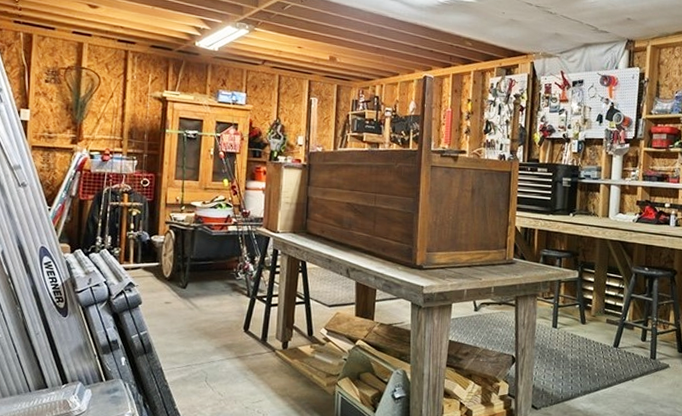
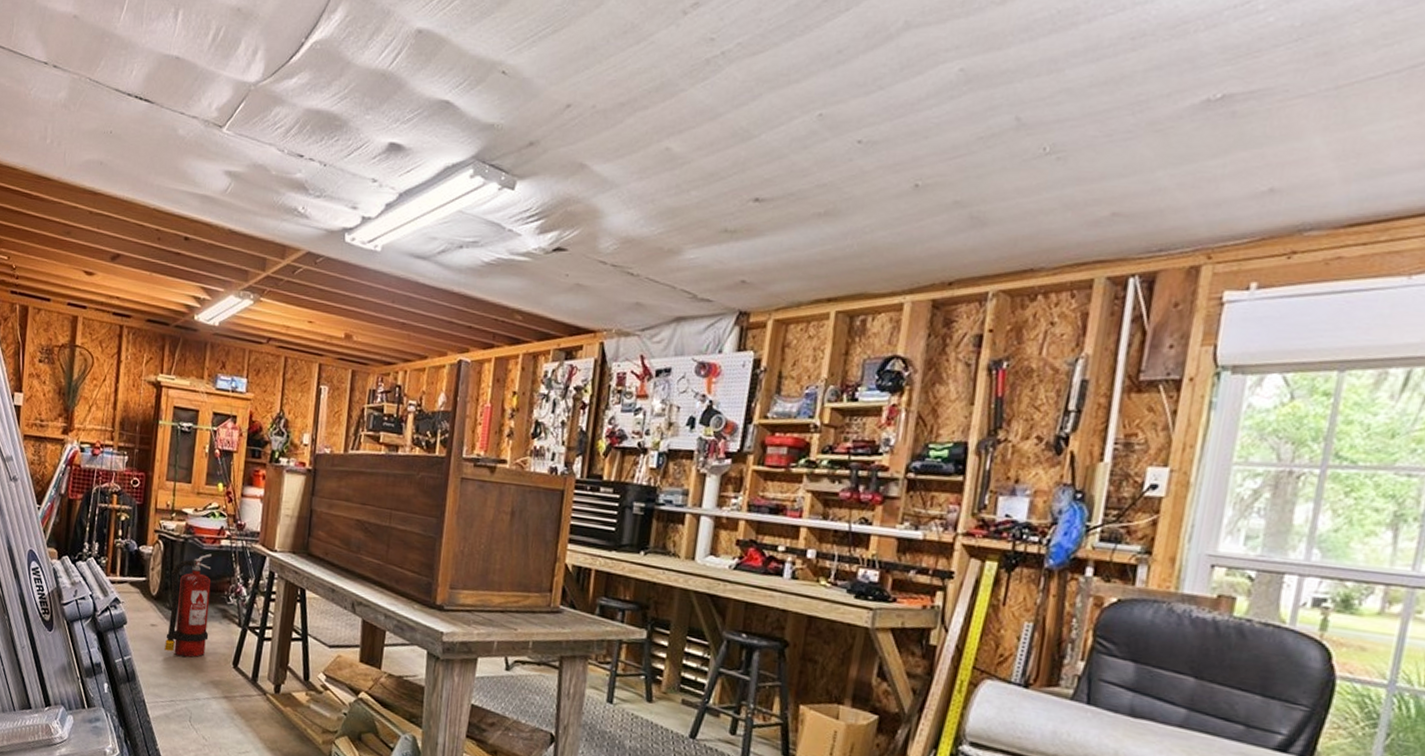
fire extinguisher: none [179,238,221,328] -> present [164,553,212,658]

